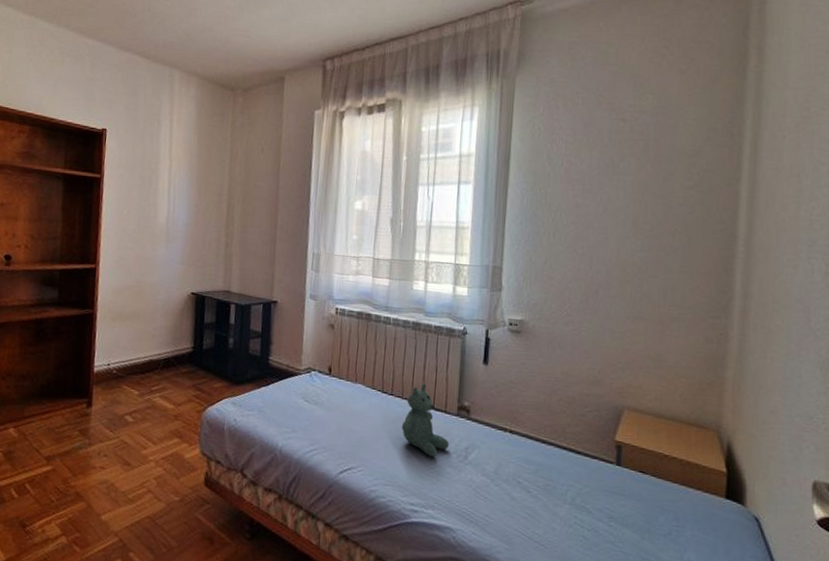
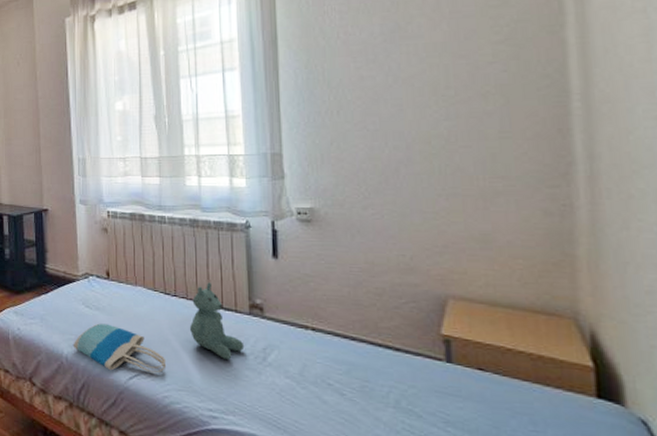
tote bag: none [289,417,377,468] -> present [74,323,167,374]

